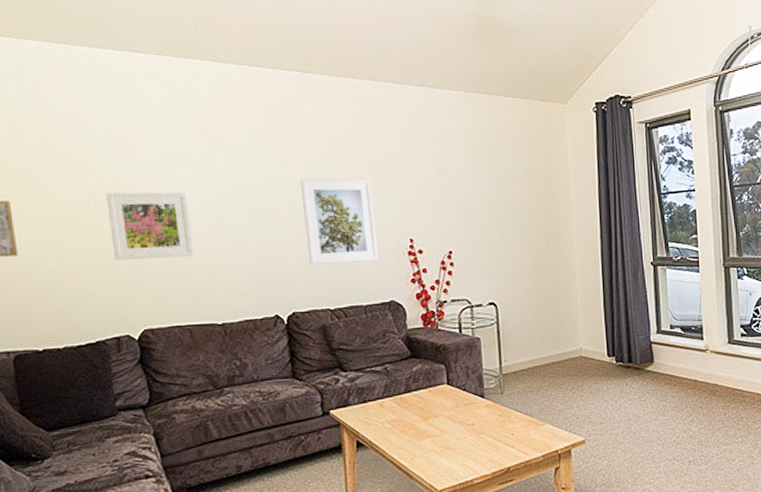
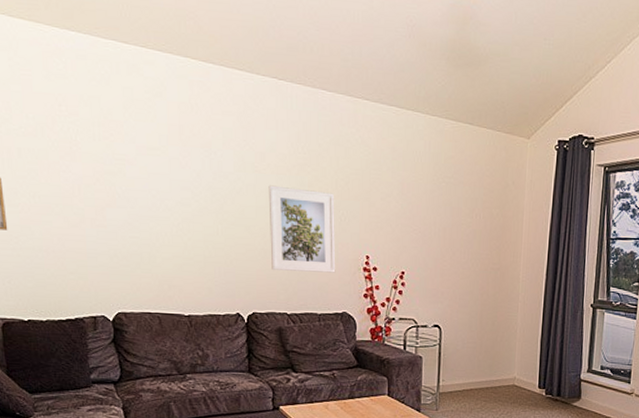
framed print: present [105,192,194,260] -> none [88,179,166,250]

